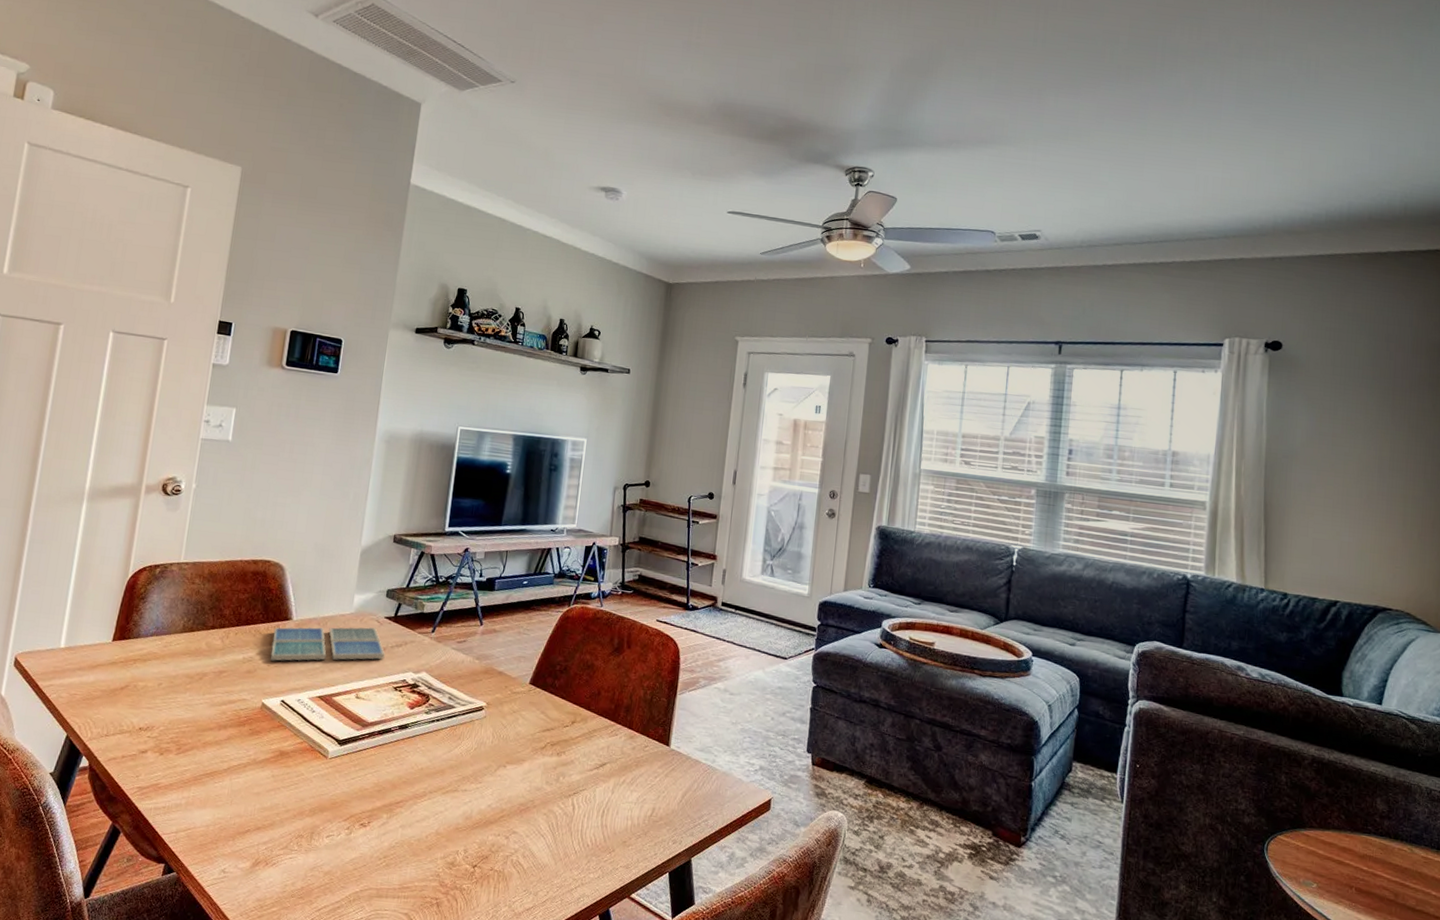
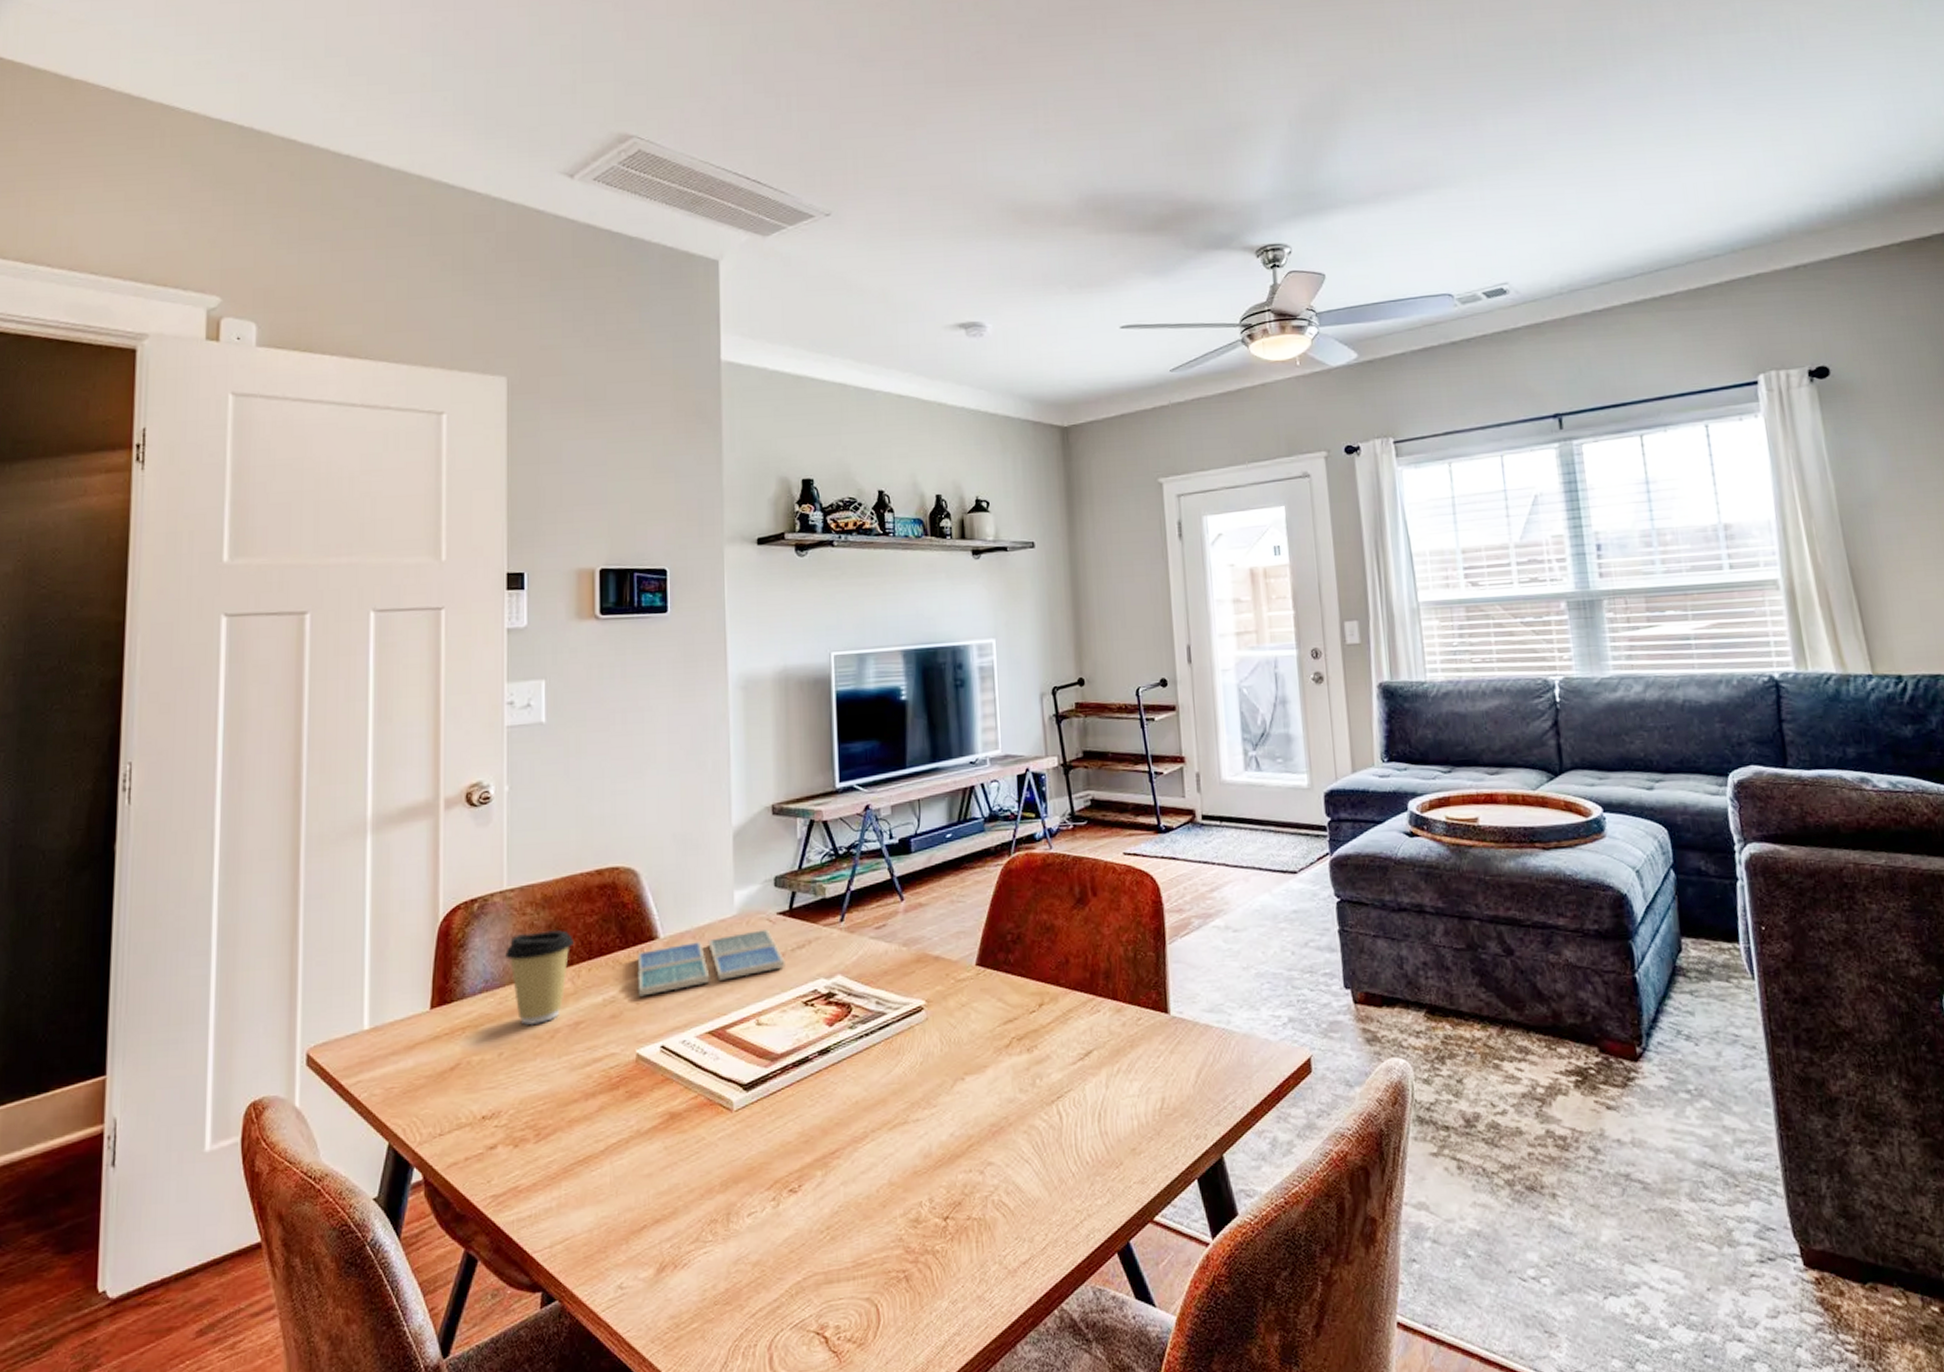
coffee cup: none [174,597,228,668] -> present [505,929,573,1026]

